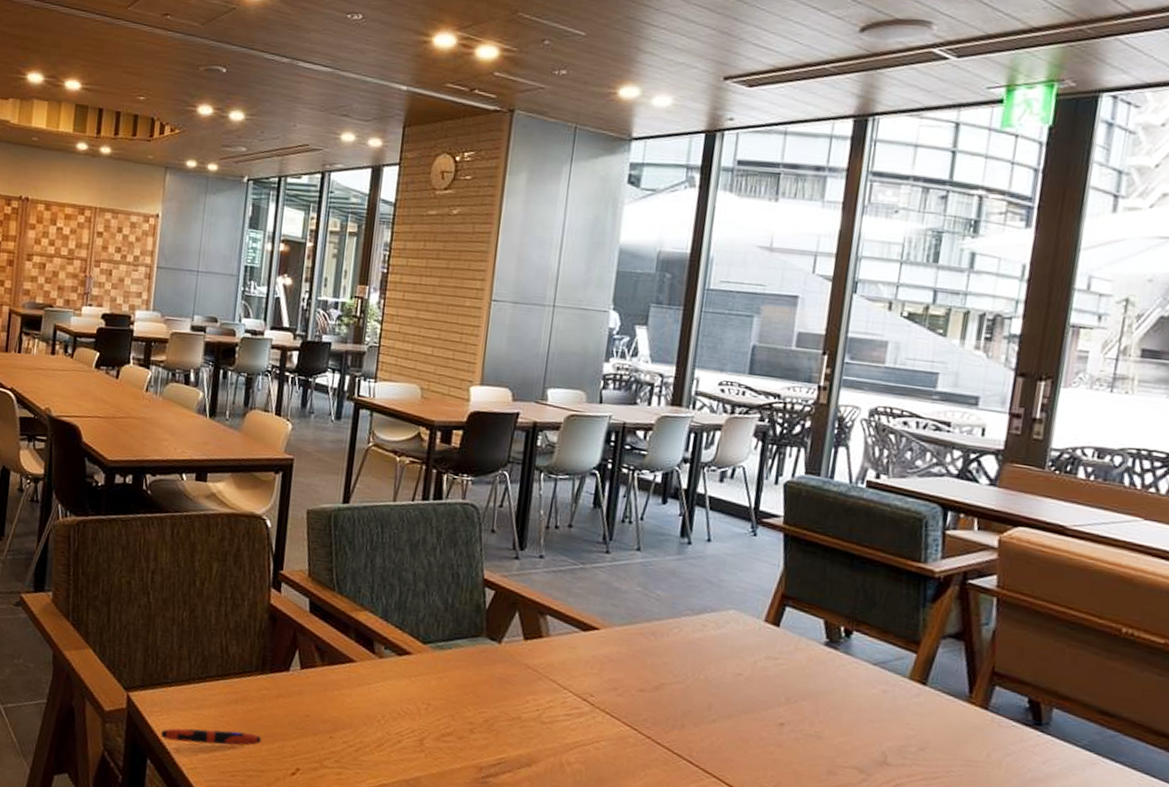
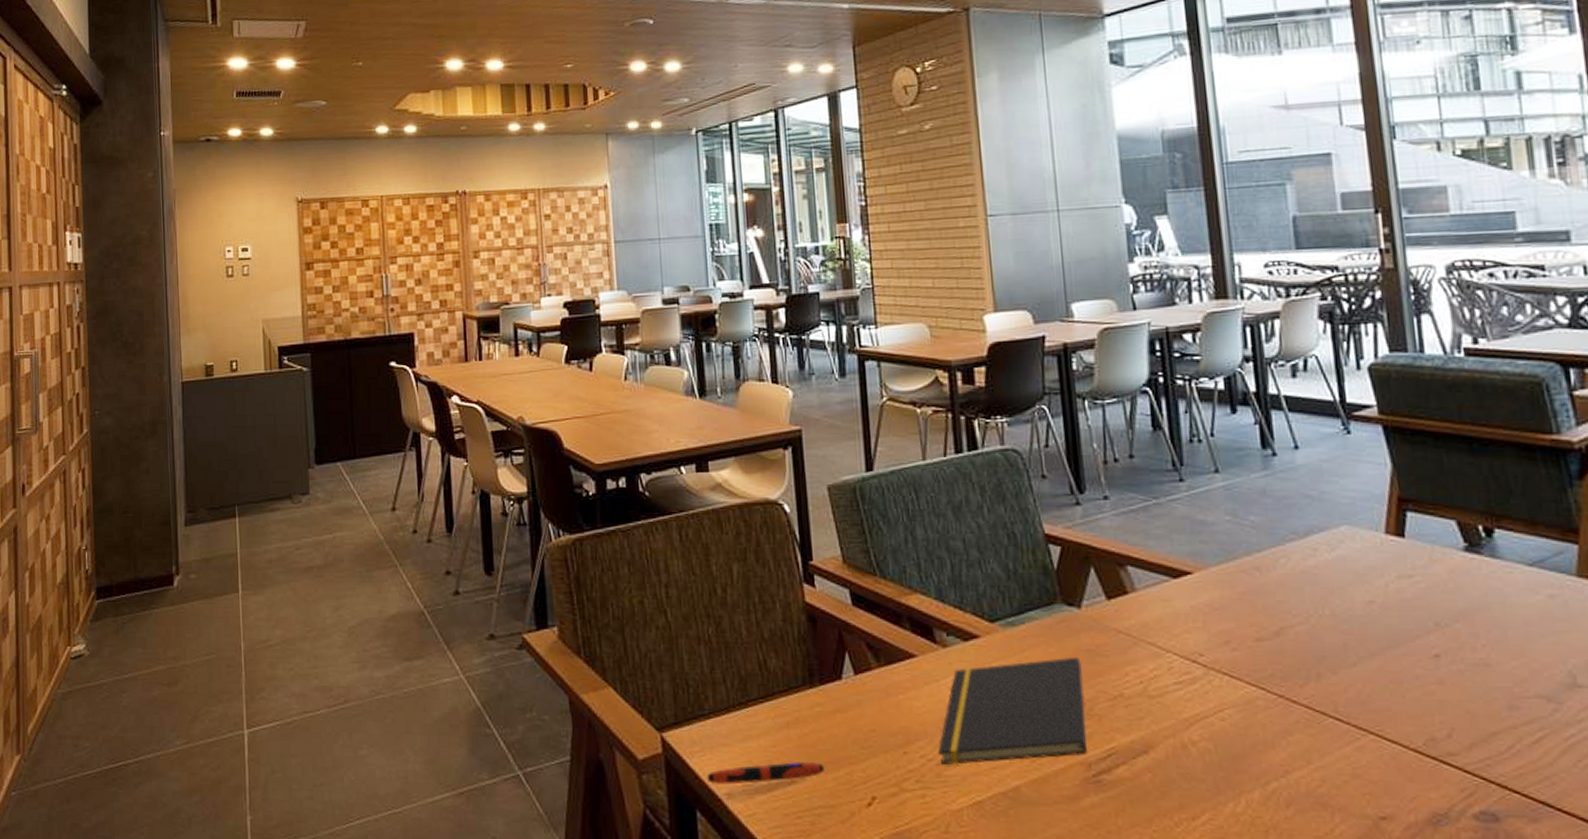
notepad: none [358,677,492,760] -> present [937,656,1087,765]

